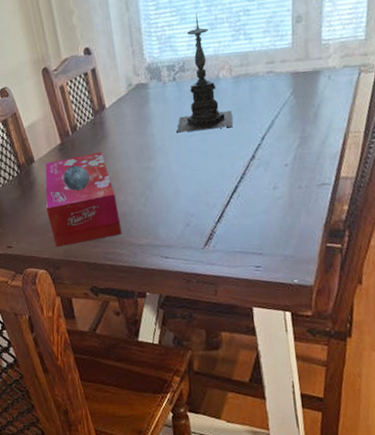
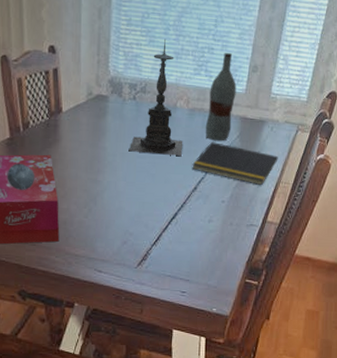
notepad: none [245,104,343,141] -> present [192,142,278,186]
bottle: none [252,9,283,104] -> present [205,52,237,142]

